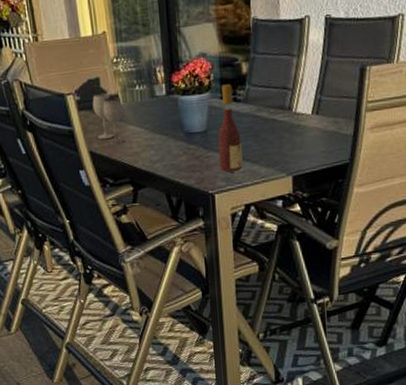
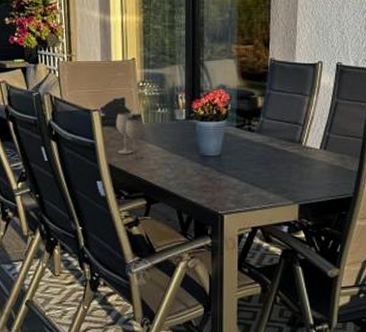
wine bottle: present [218,84,243,173] -> none [230,115,252,196]

